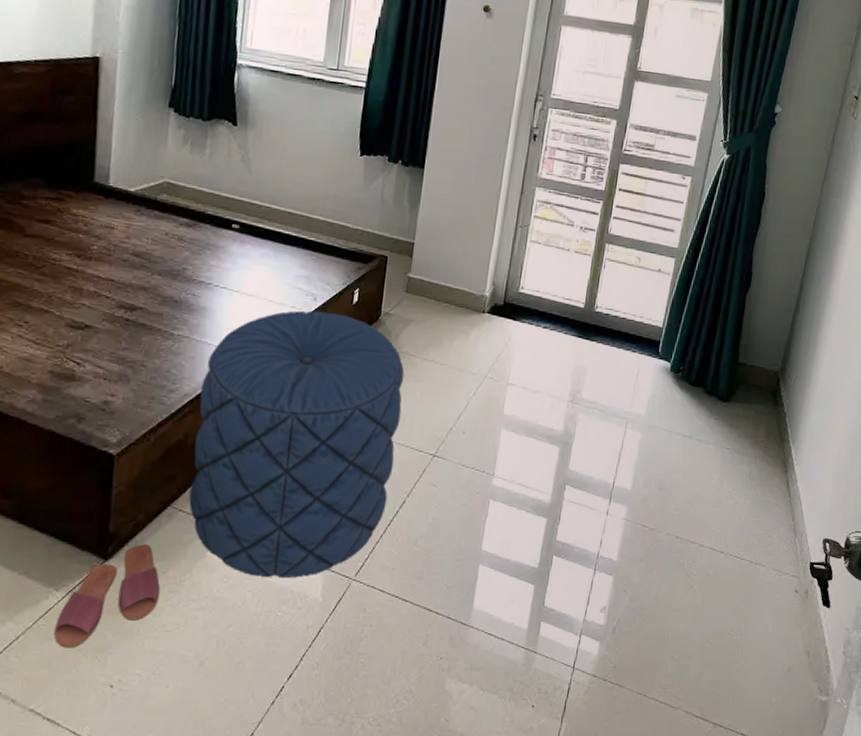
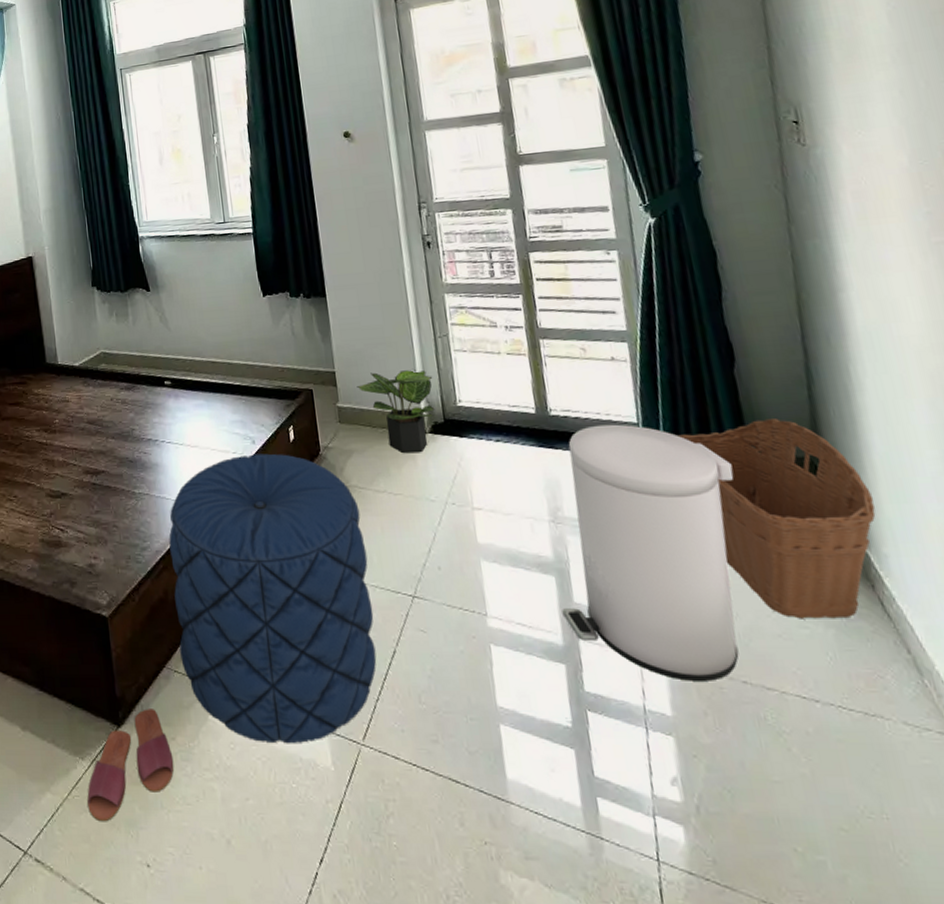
potted plant: none [431,249,505,330] -> present [357,368,435,454]
pedal bin: none [556,325,721,535] -> present [562,424,739,681]
wicker basket: none [689,337,809,494] -> present [677,419,876,619]

